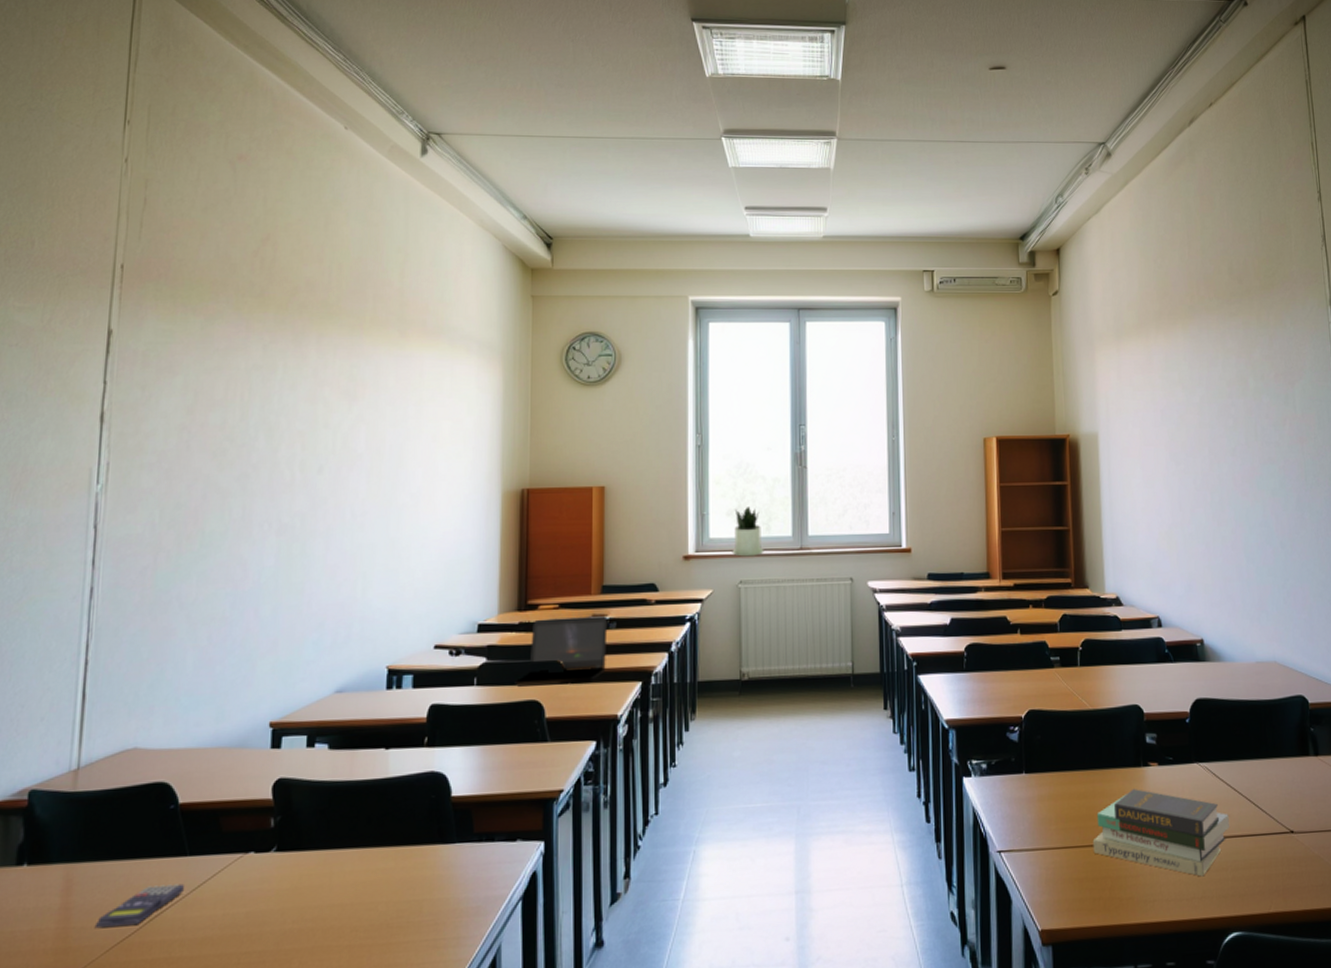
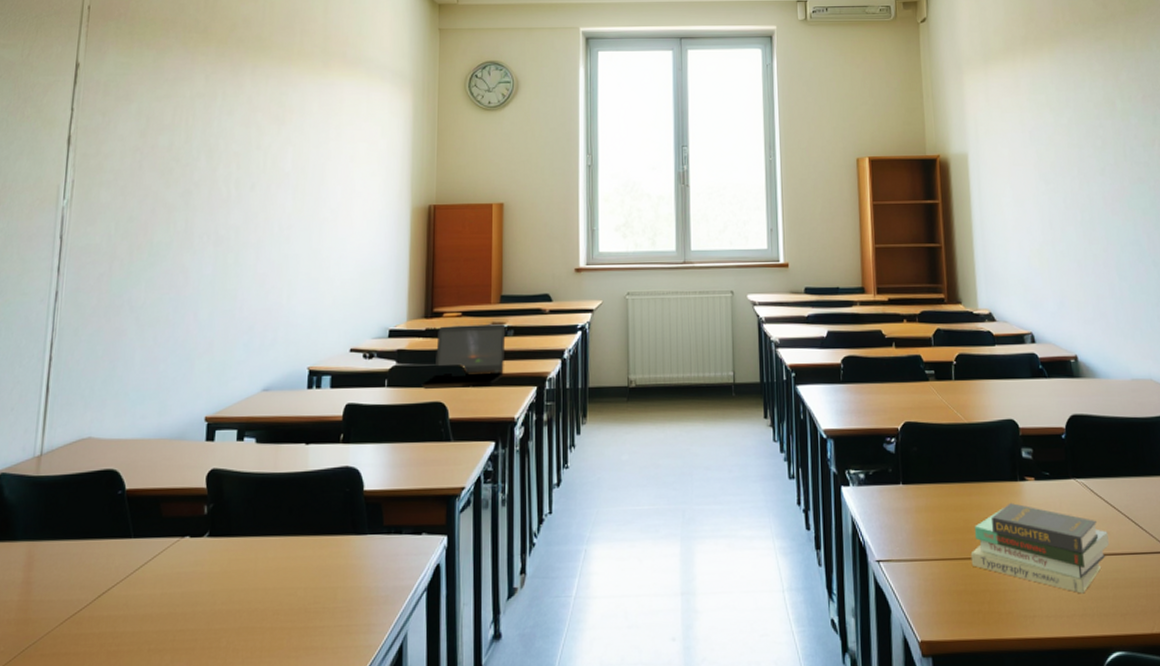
calculator: present [94,883,185,929] -> none [51,563,129,603]
planter: present [732,507,764,557] -> none [620,223,650,270]

